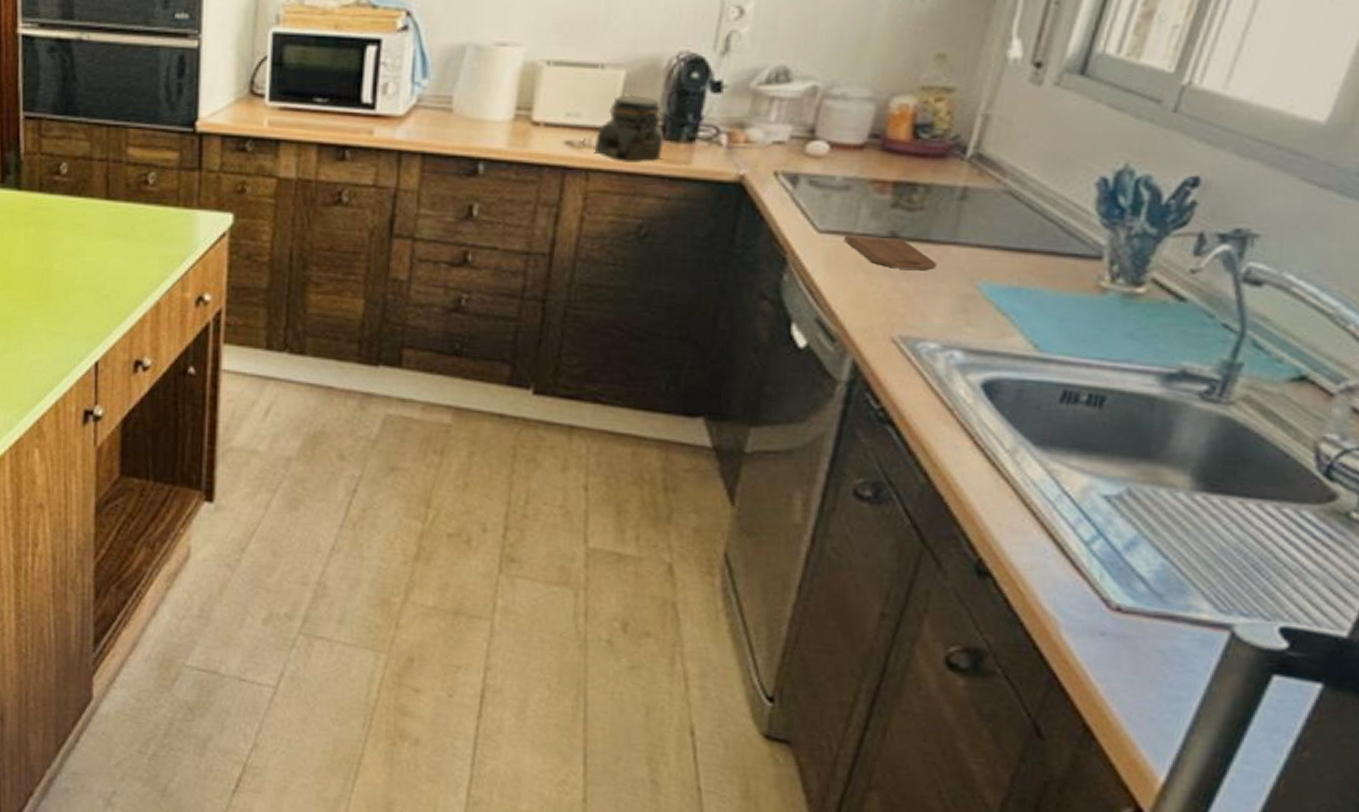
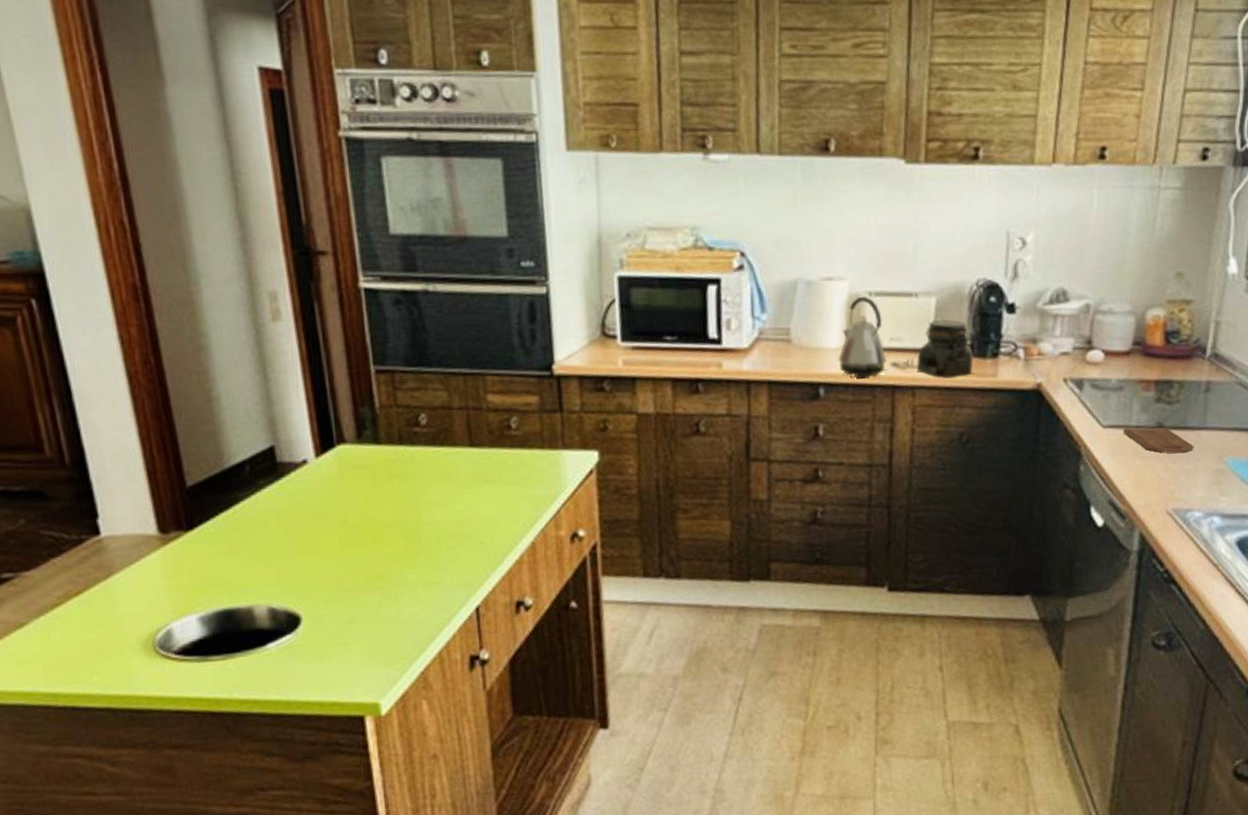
kettle: none [504,66,560,155] -> present [838,297,886,377]

